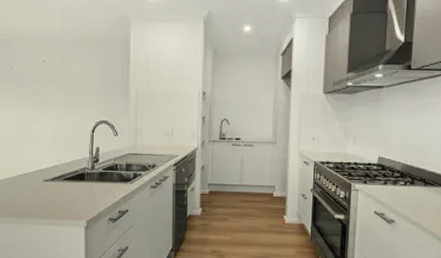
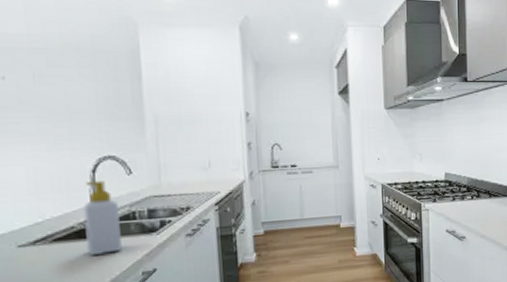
soap bottle: none [84,138,107,194] -> present [83,180,122,256]

